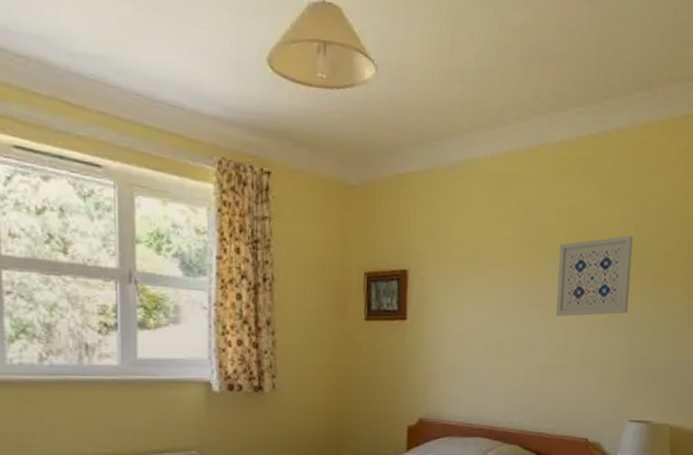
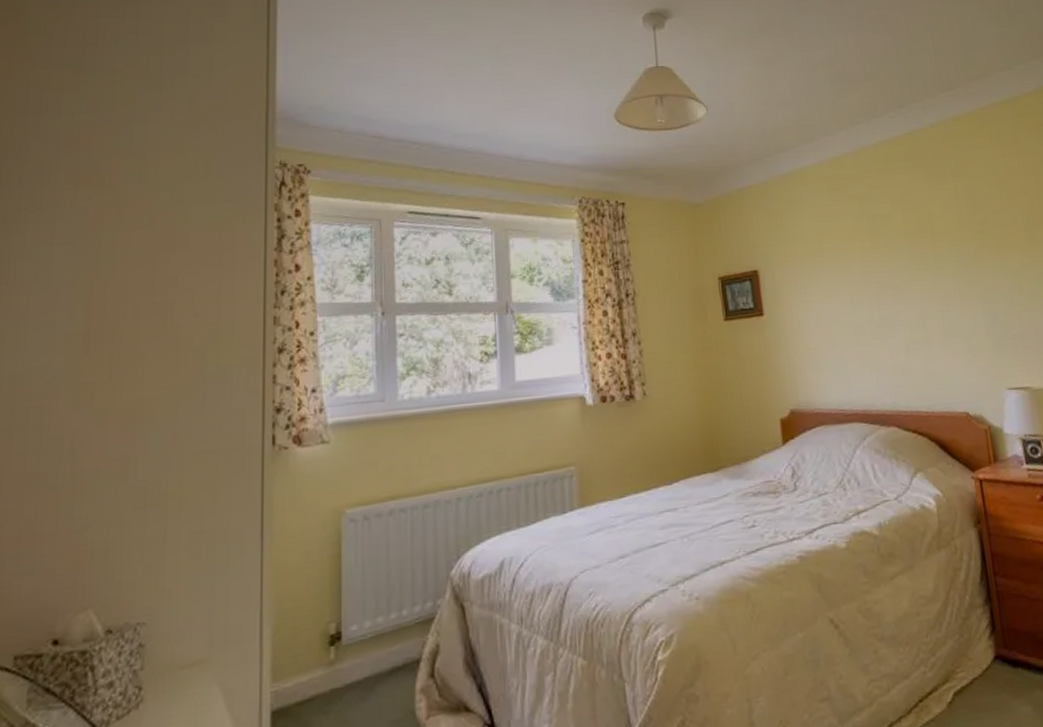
wall art: present [555,235,633,317] -> none [899,212,980,294]

